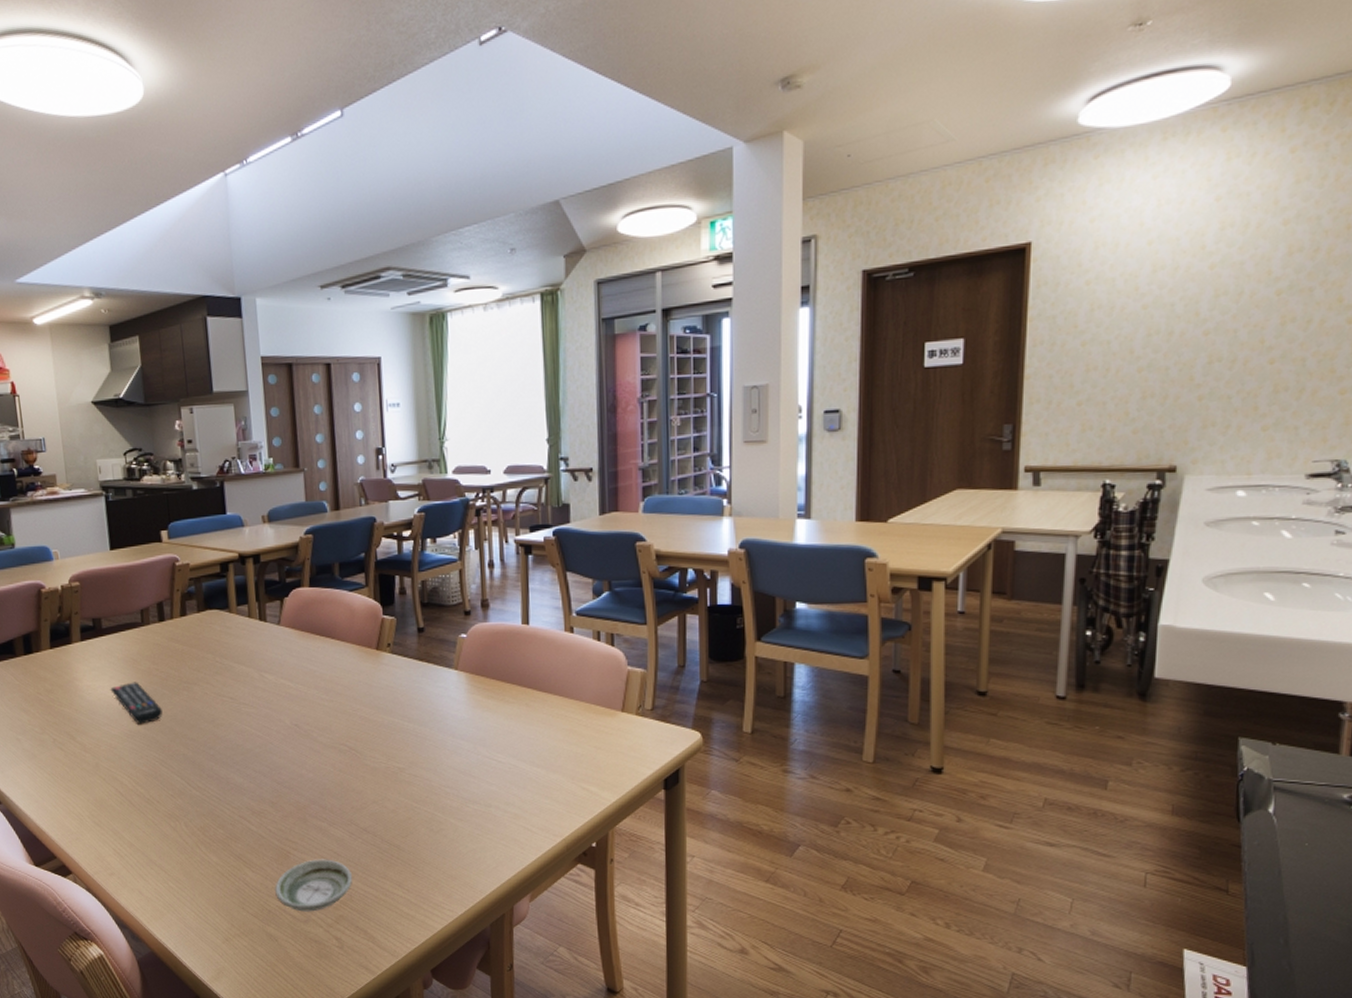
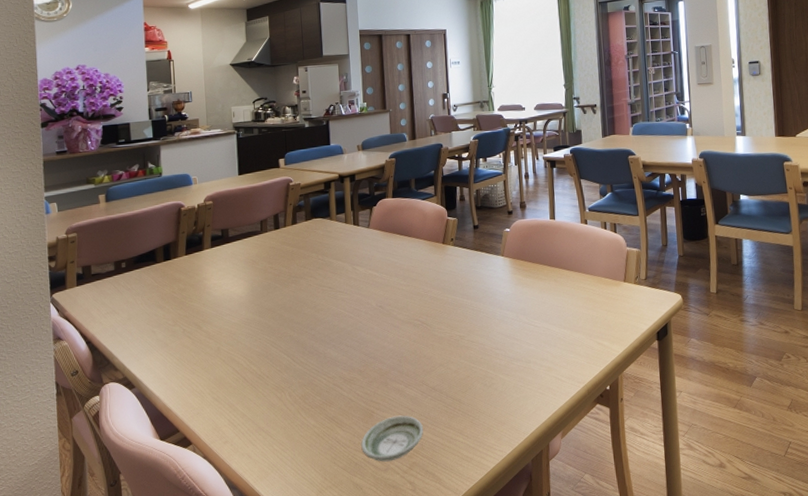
remote control: present [110,682,163,724] -> none [233,278,274,313]

